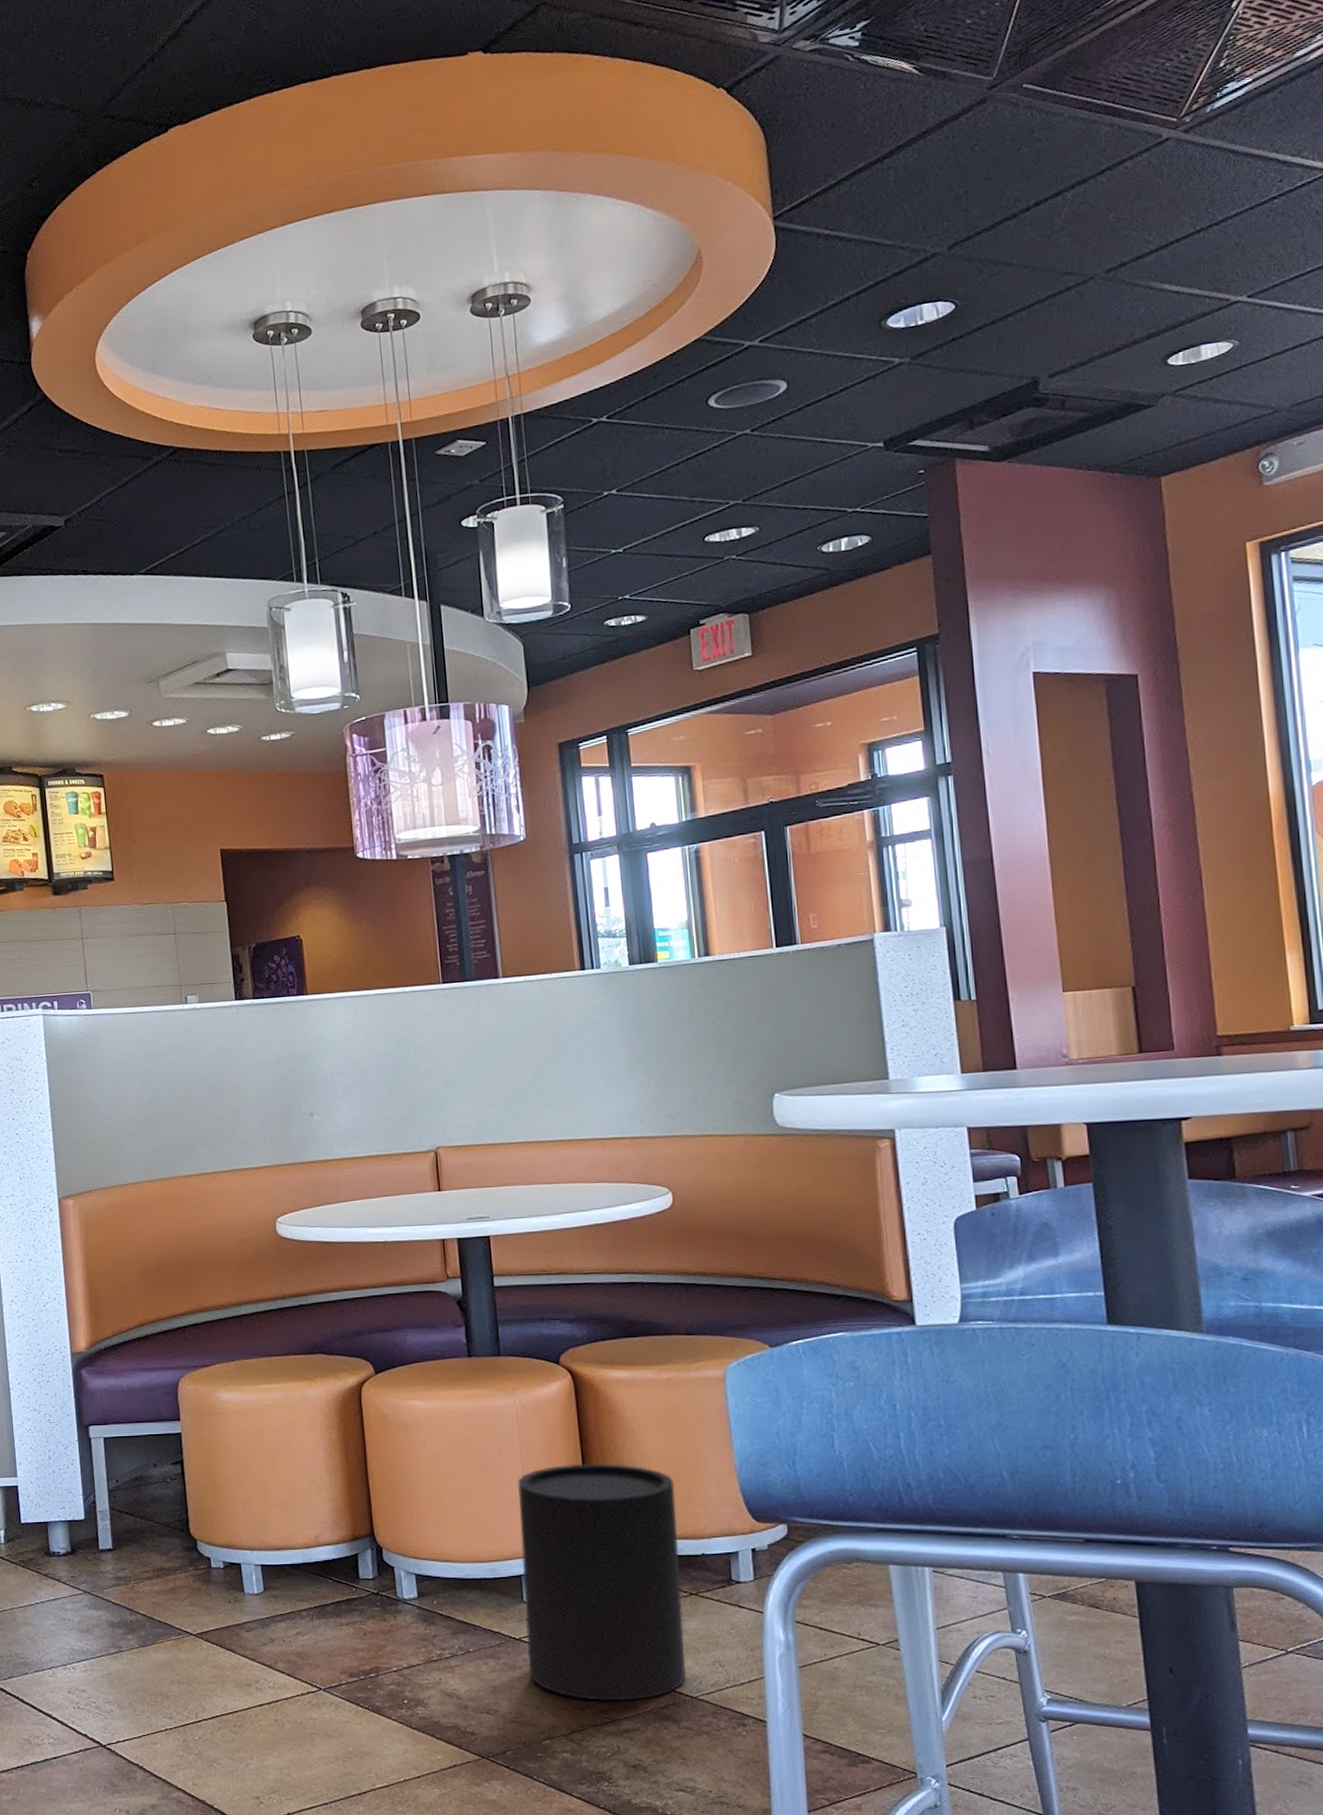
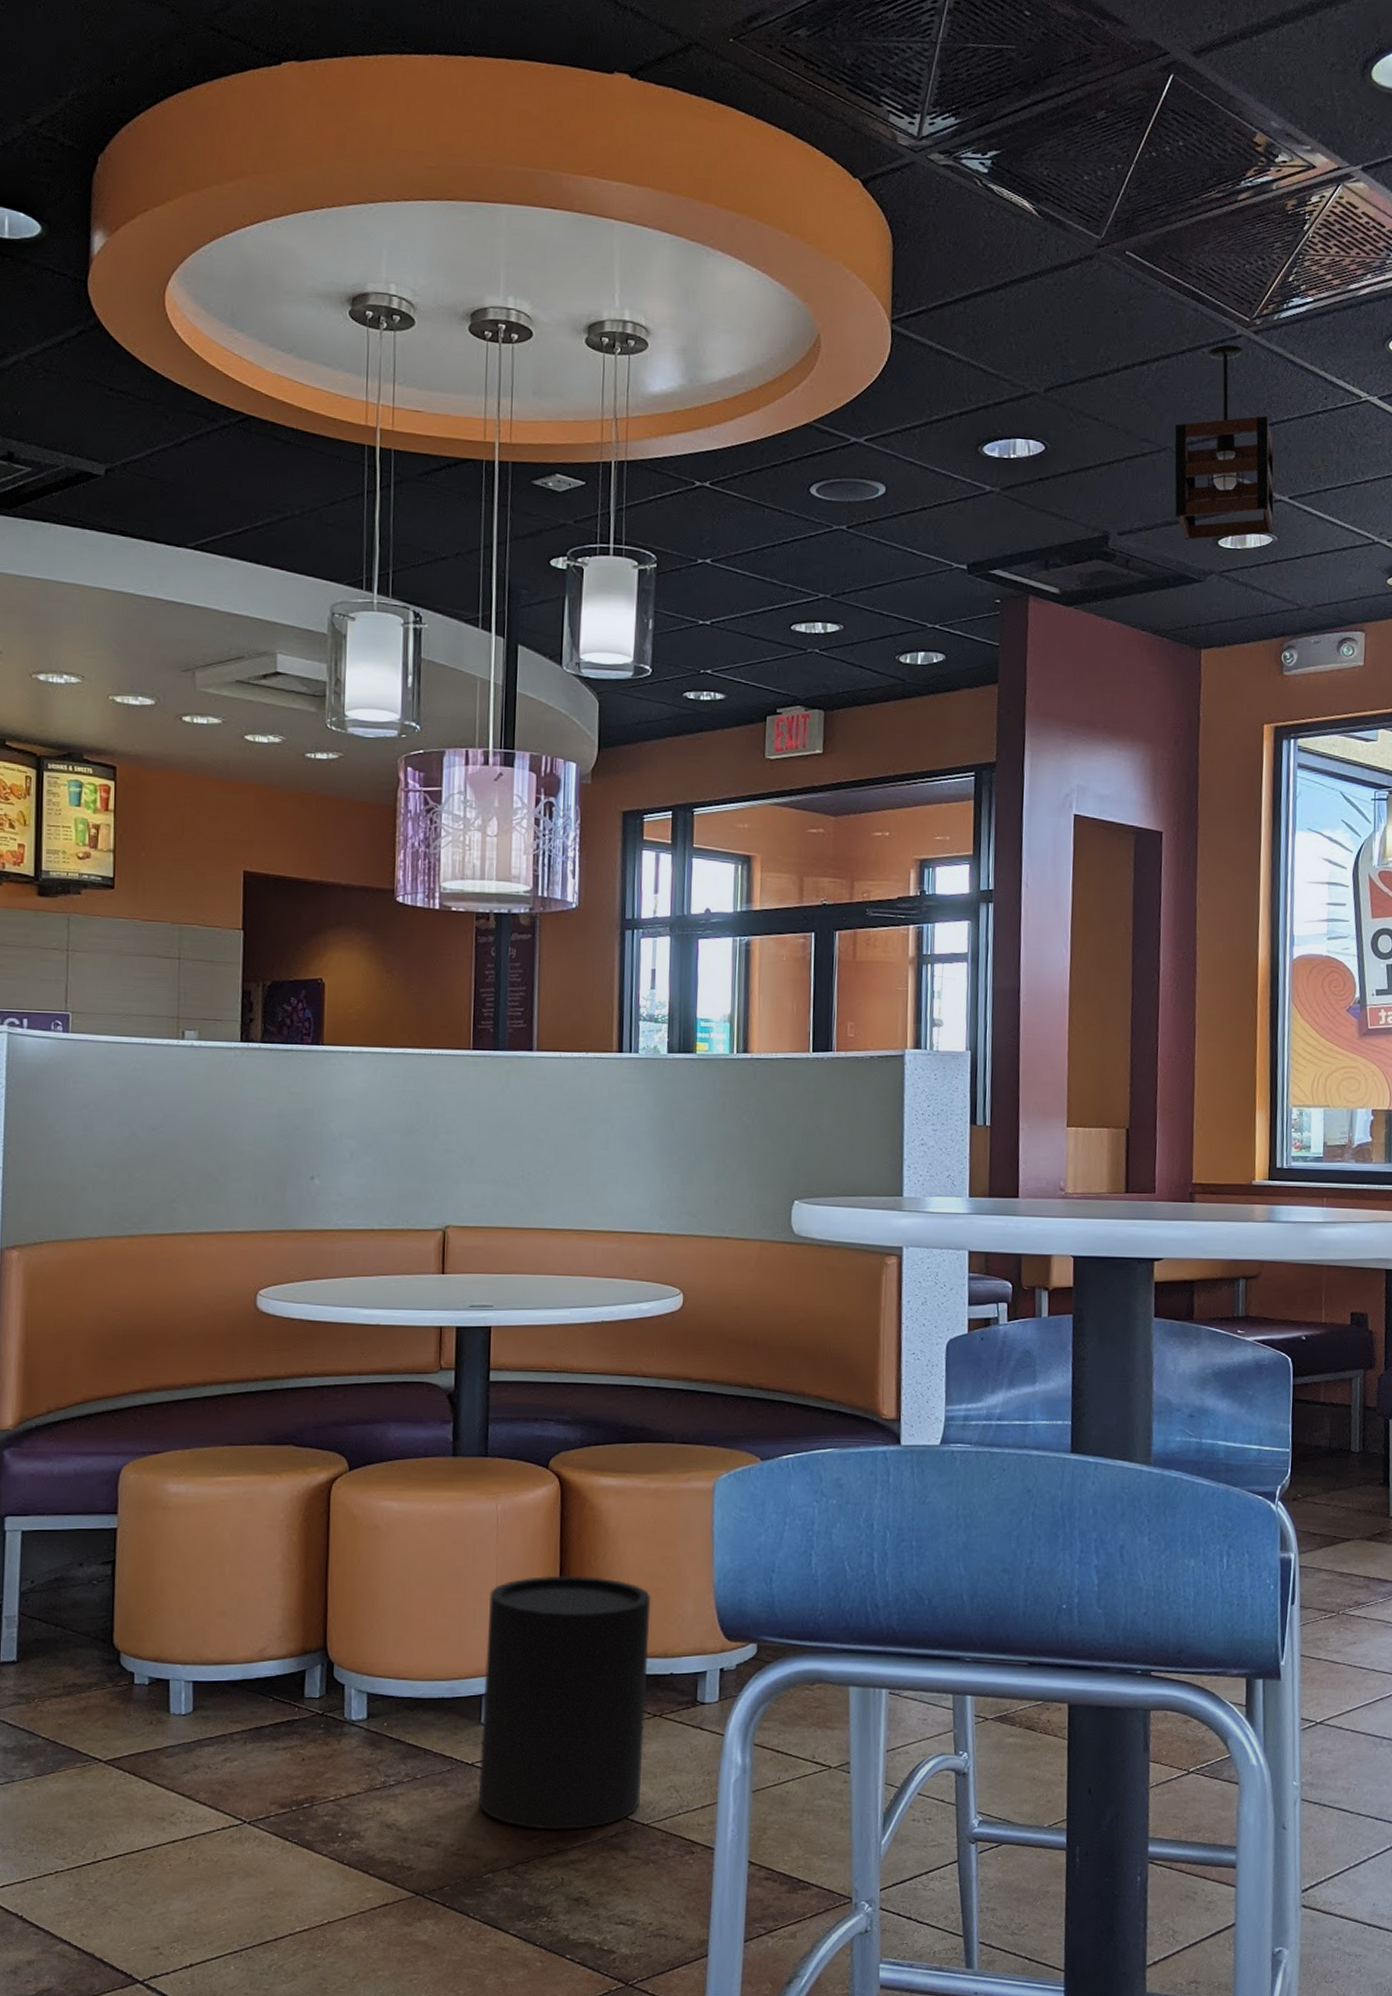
pendant light: none [1102,150,1234,367] -> present [1174,344,1275,541]

